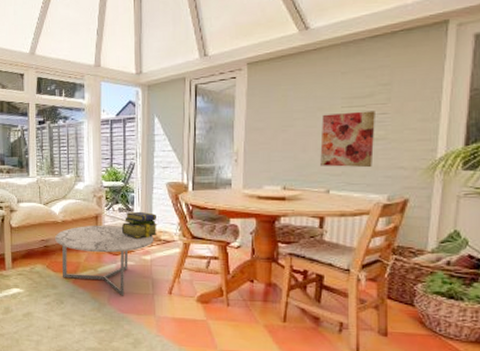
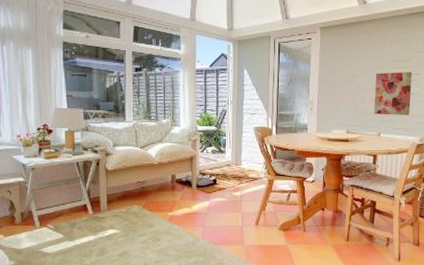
coffee table: present [55,226,154,296] -> none [151,166,243,230]
stack of books: present [121,211,158,239] -> none [214,153,246,177]

